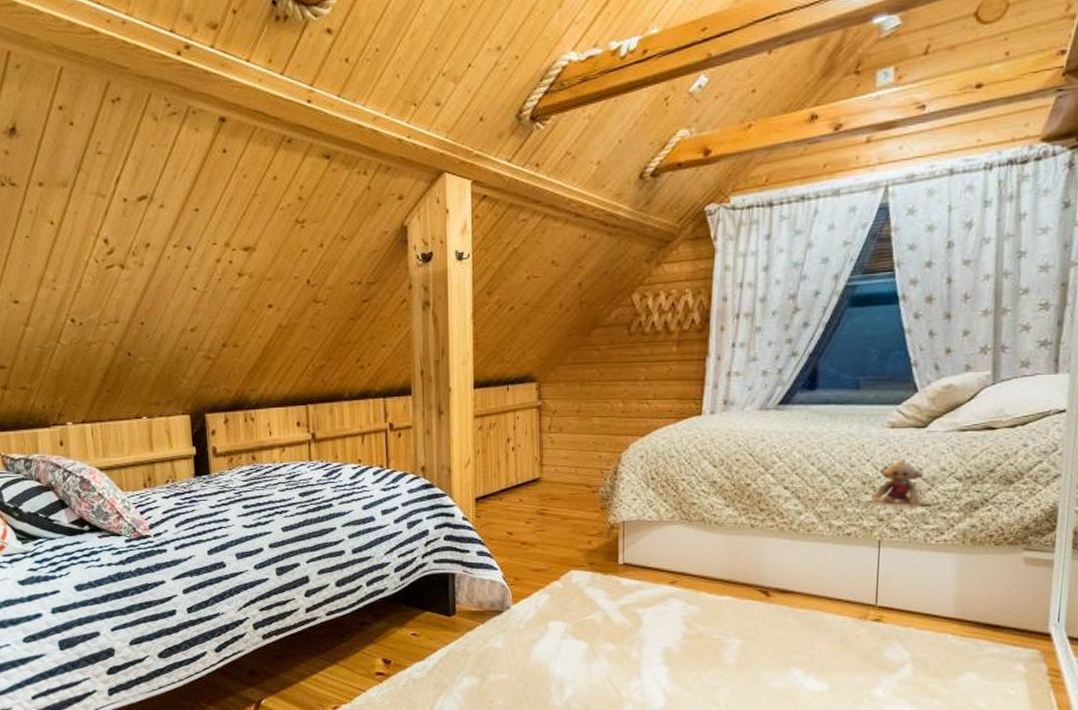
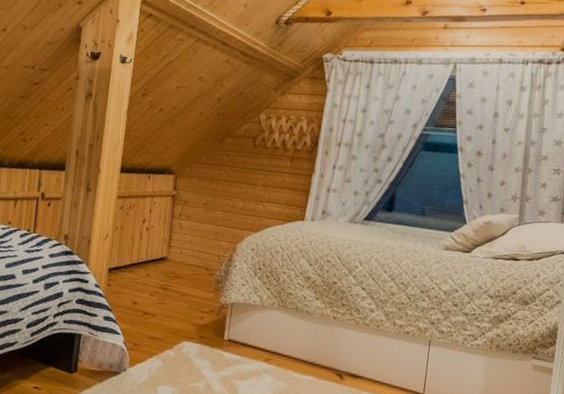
stuffed animal: present [869,459,934,510] -> none [425,276,472,318]

